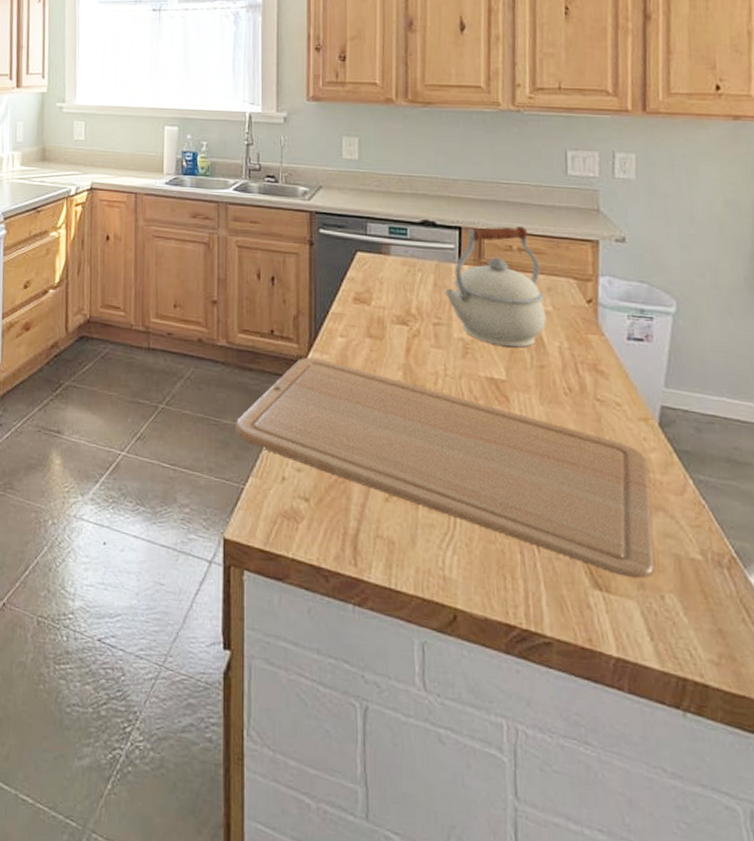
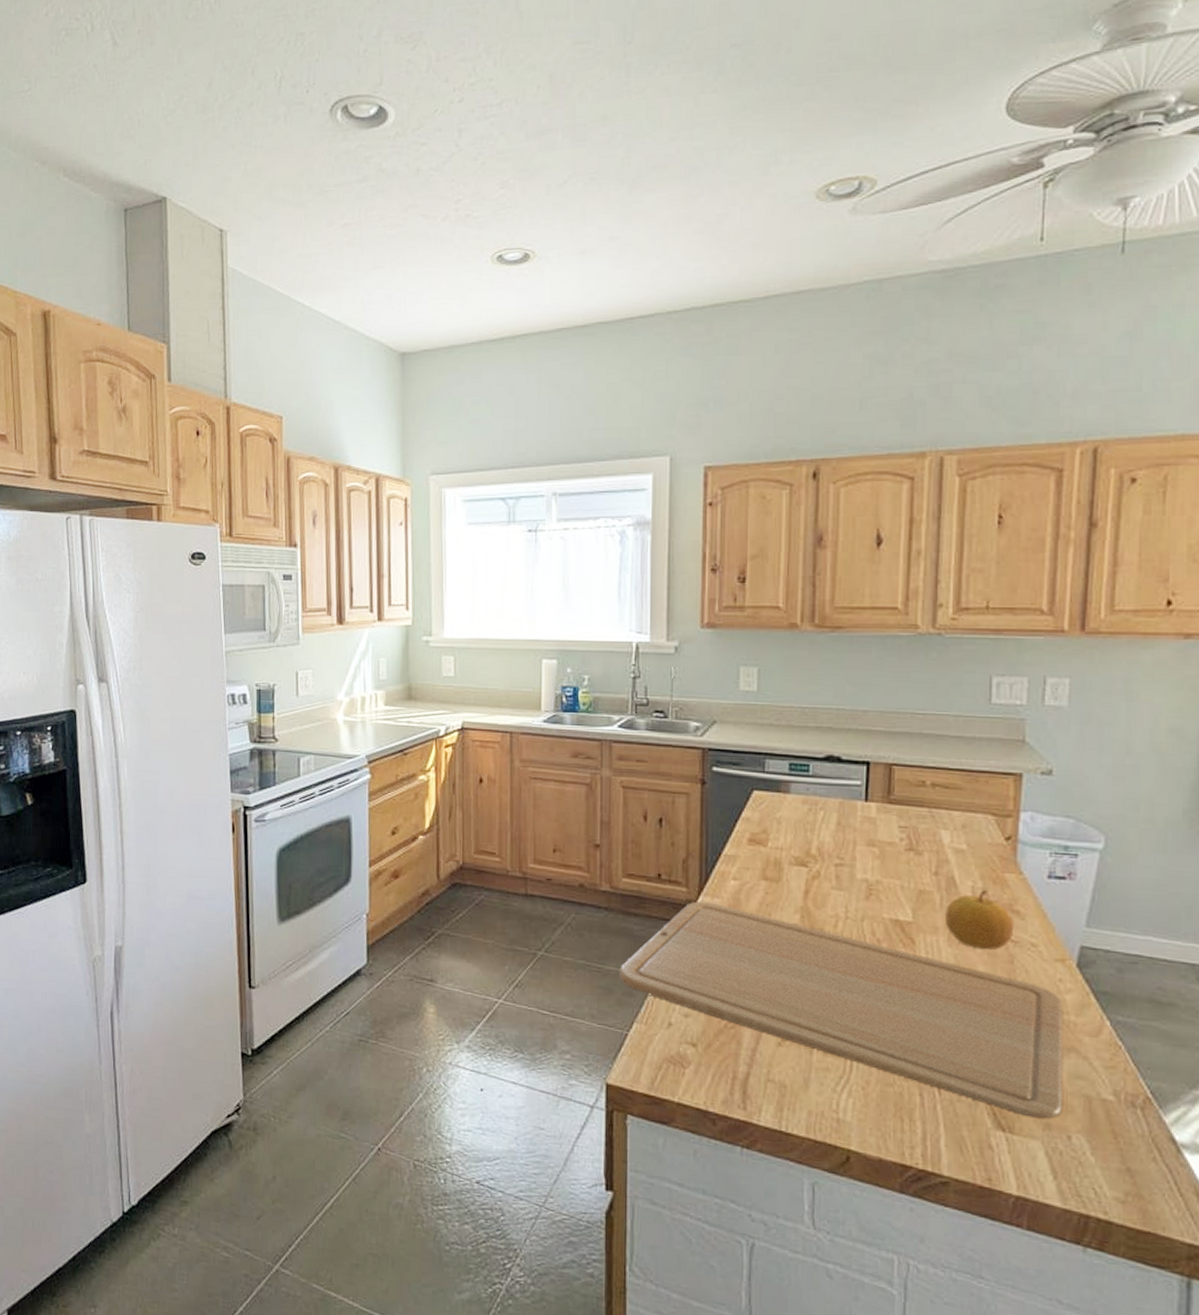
kettle: present [445,226,547,348] -> none [849,760,960,889]
fruit: none [536,349,600,408] -> present [946,889,1014,949]

